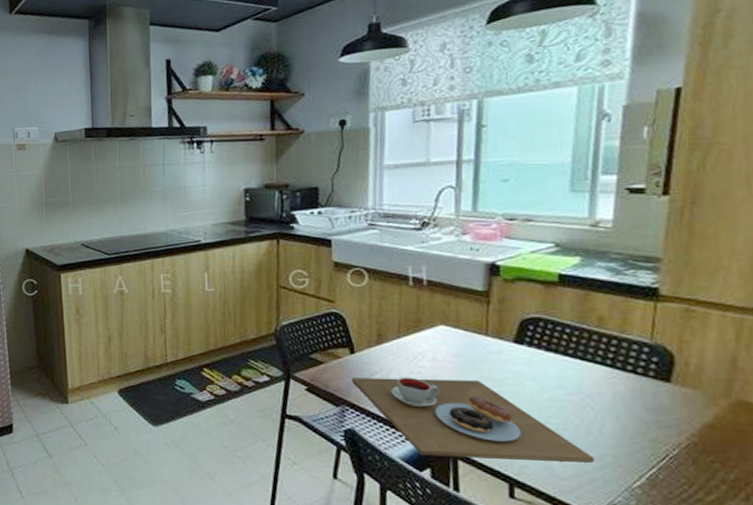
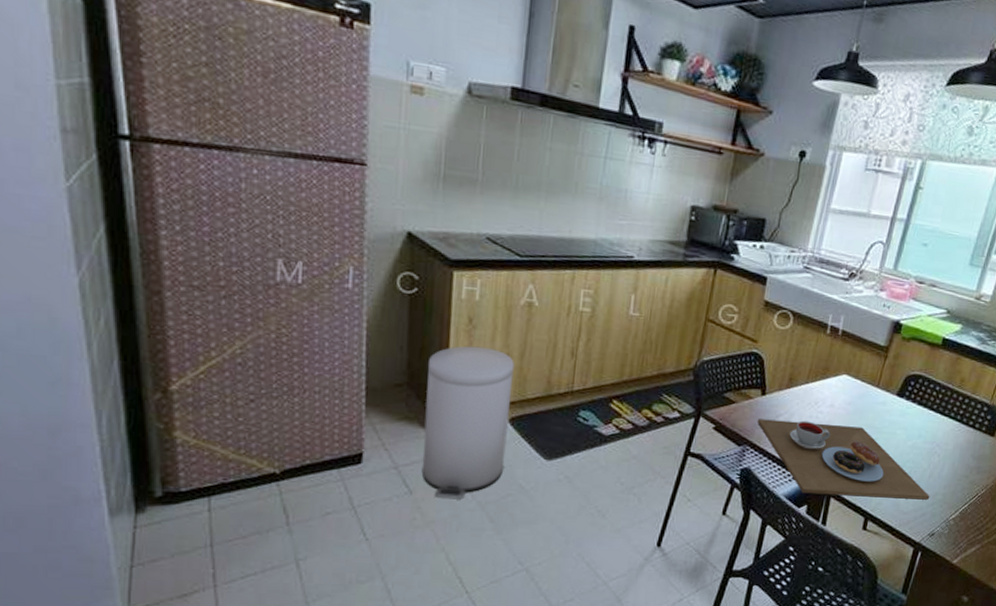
pedal bin: none [51,331,120,463] -> present [421,345,514,500]

